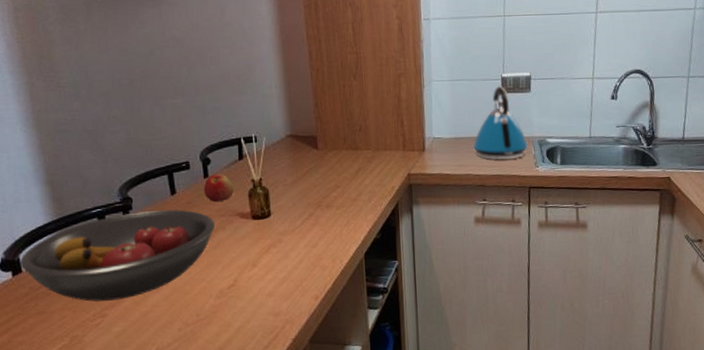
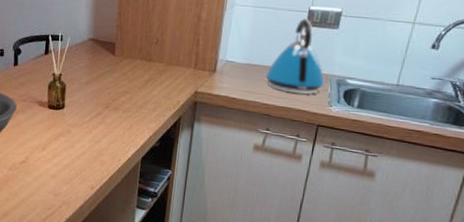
apple: present [204,174,235,202] -> none [12,63,38,88]

